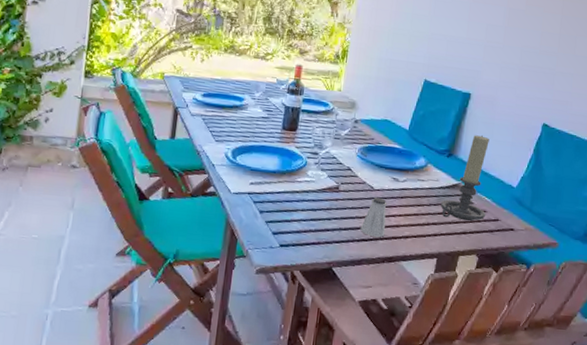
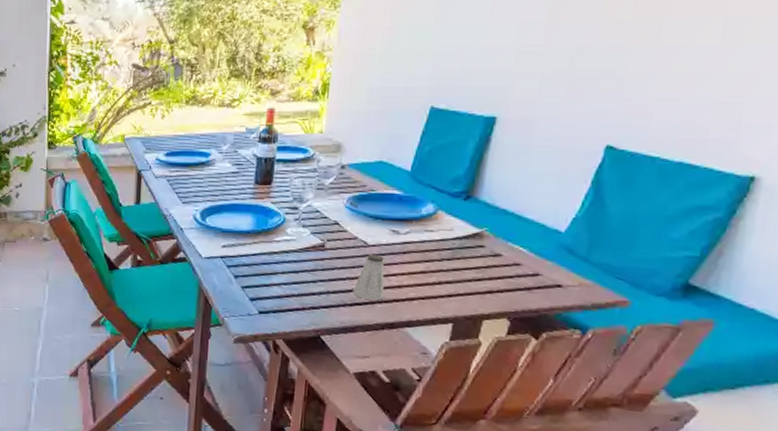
candle holder: present [440,135,489,222] -> none [455,169,524,278]

